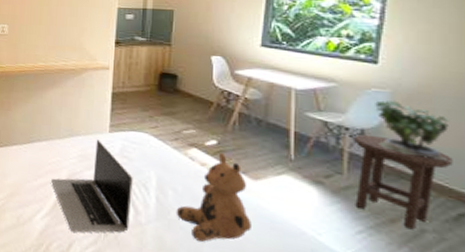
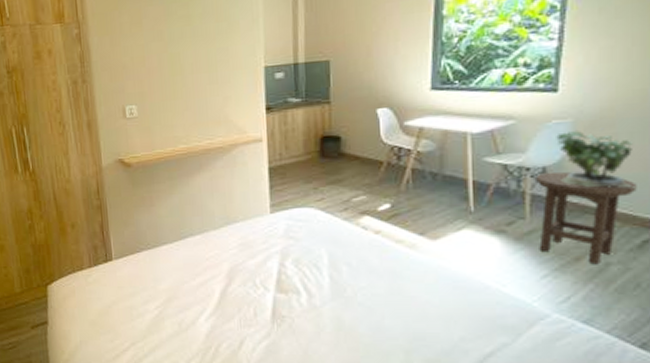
laptop: present [51,139,133,233] -> none [212,223,304,328]
teddy bear: present [176,153,251,242] -> none [352,217,433,314]

